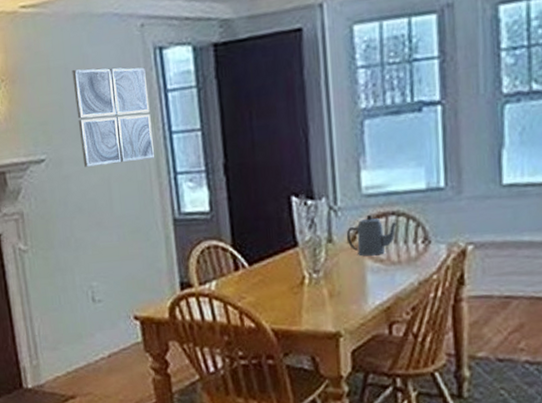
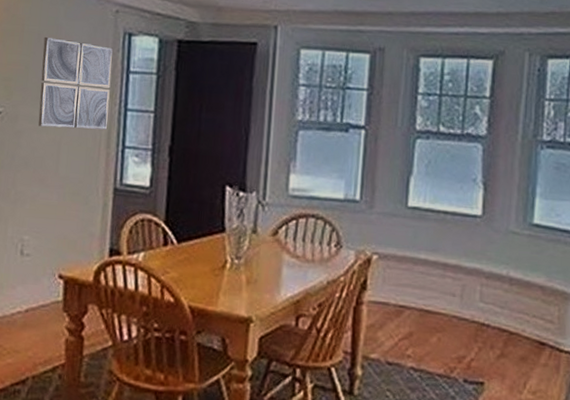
teapot: present [346,214,398,256] -> none [269,213,316,252]

